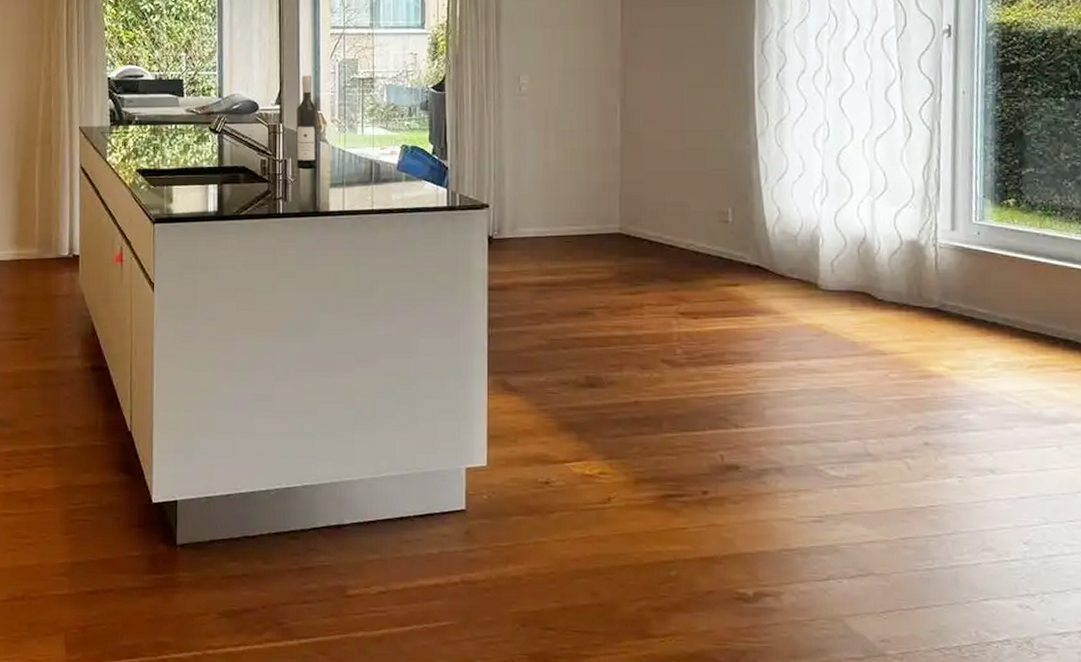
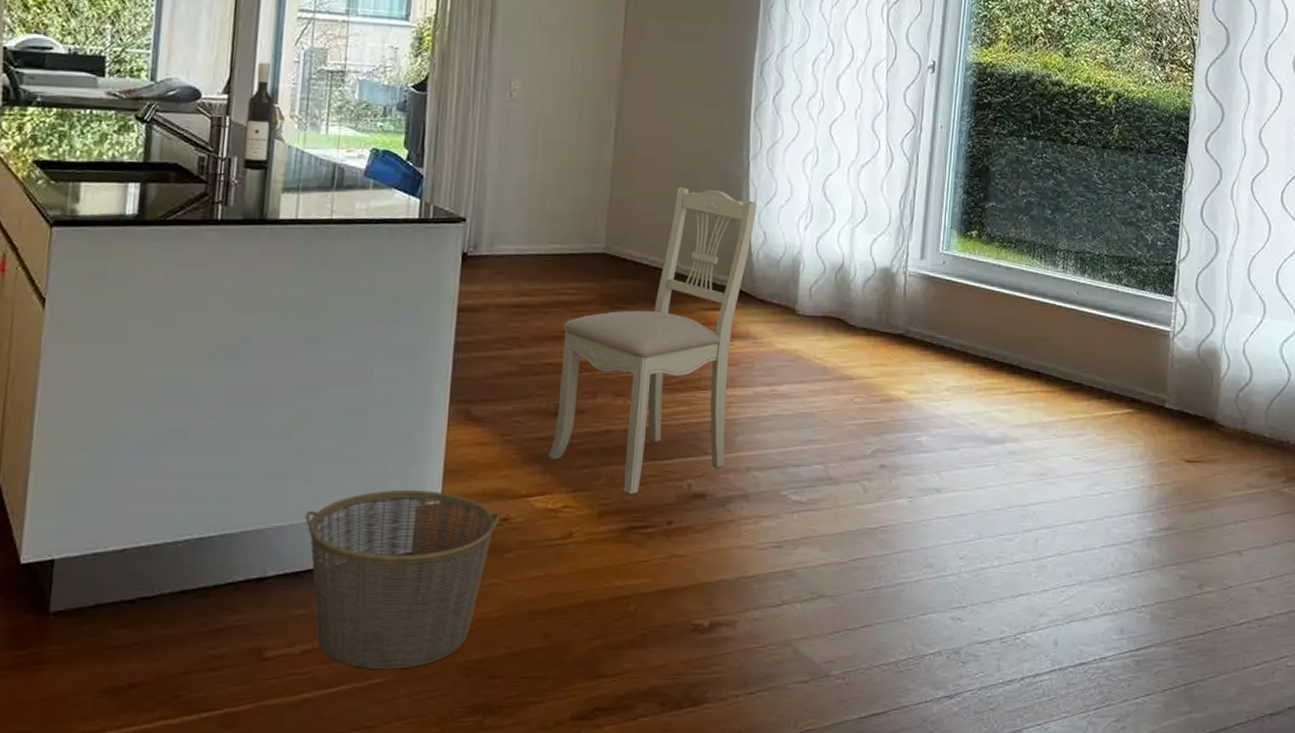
basket: none [371,452,542,615] -> present [305,490,501,670]
dining chair: none [581,167,768,464] -> present [548,187,757,495]

